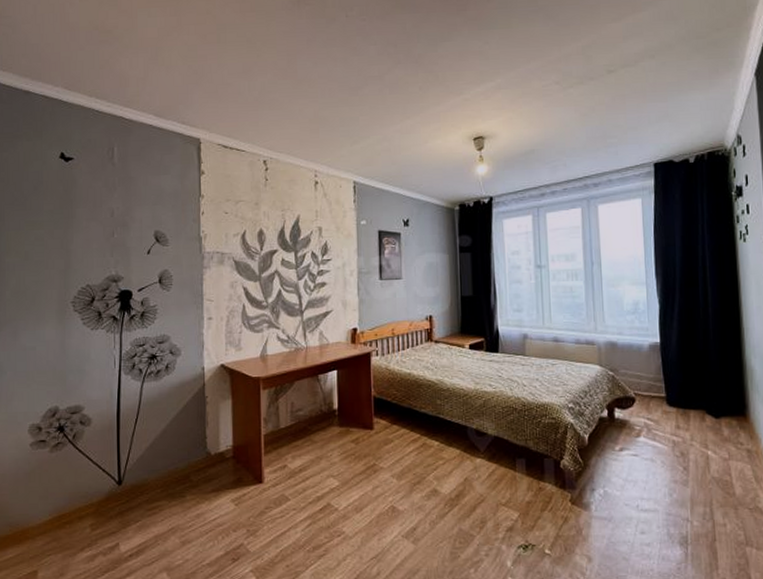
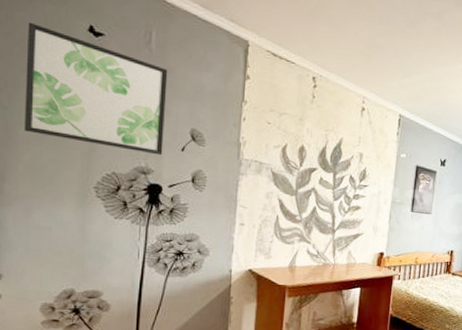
wall art: none [9,159,131,262] -> present [23,22,168,156]

